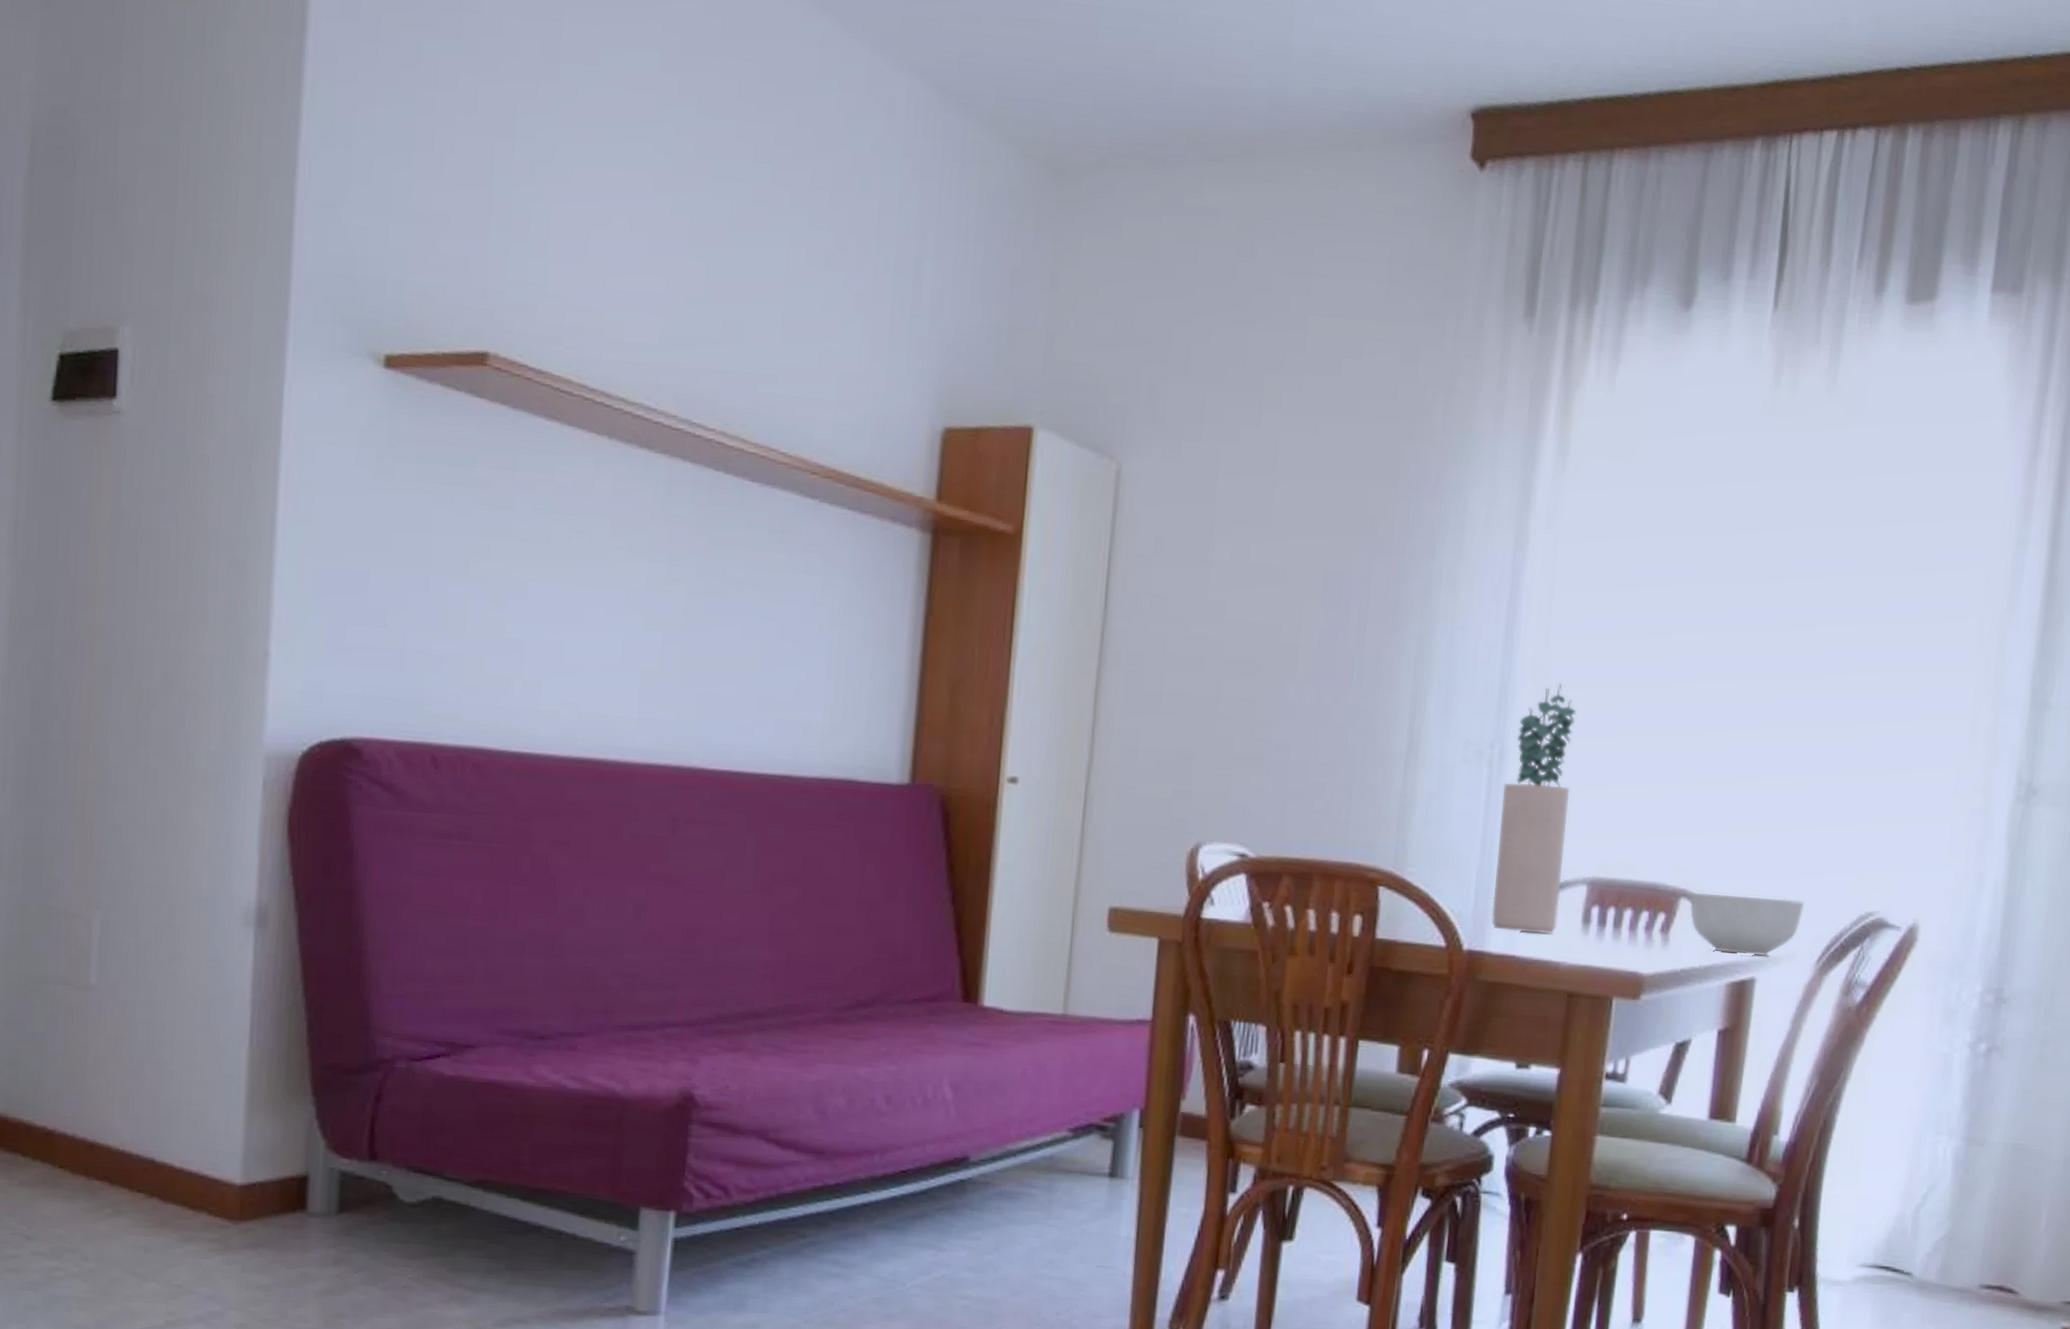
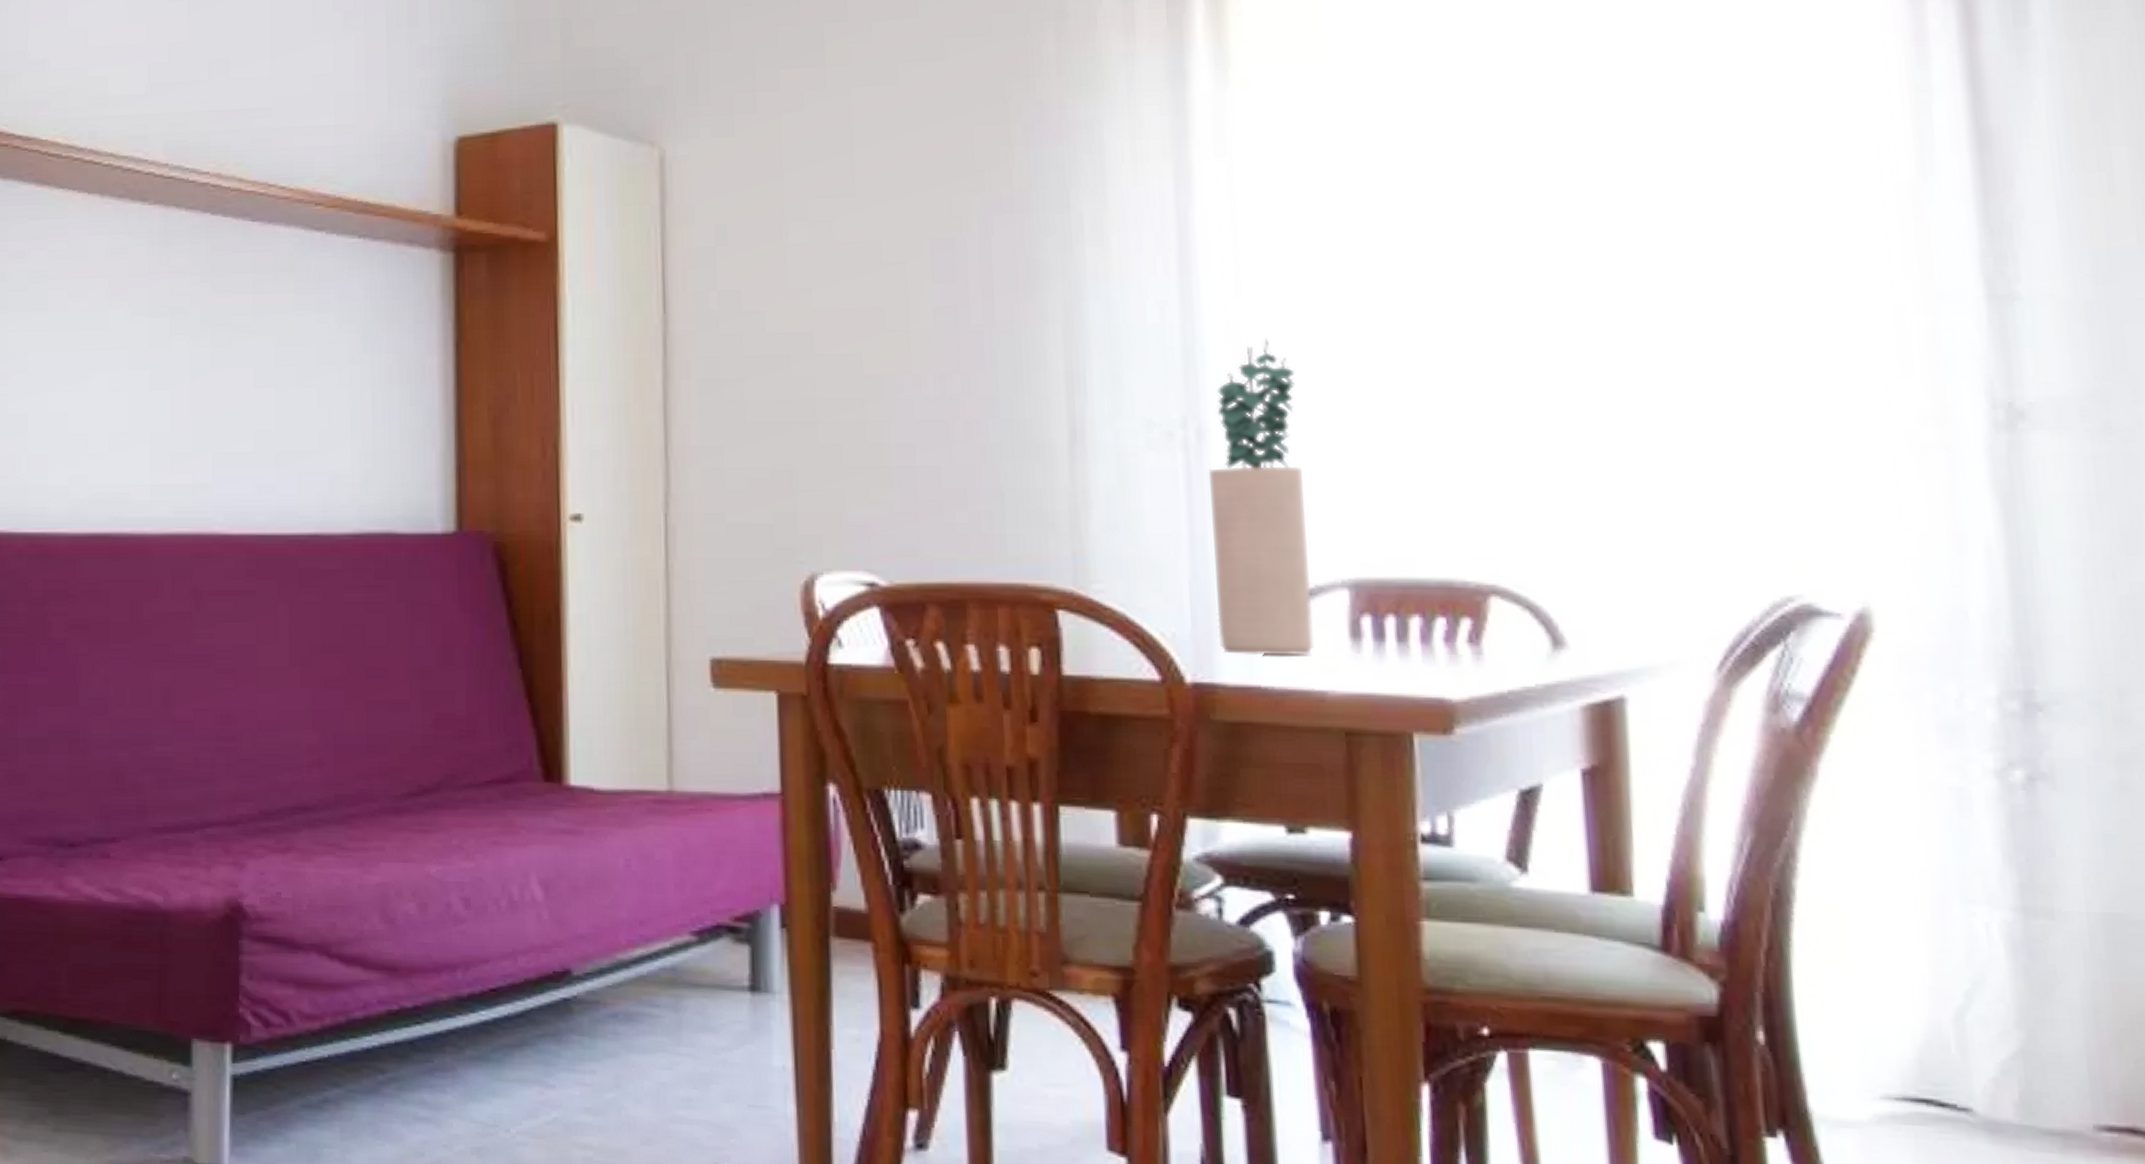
bowl: present [1689,892,1805,955] -> none [1503,587,1683,665]

